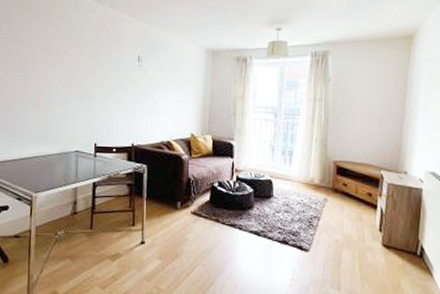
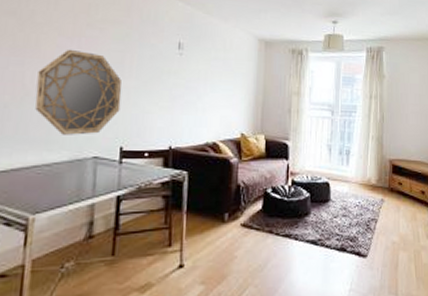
home mirror: none [34,65,95,134] -> present [35,49,122,135]

